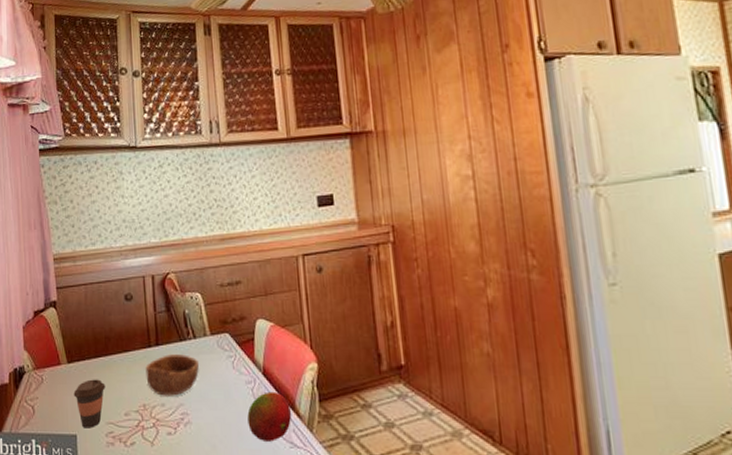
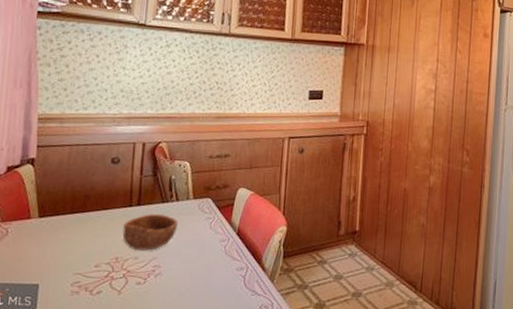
coffee cup: present [73,379,106,429] -> none [41,233,78,279]
fruit: present [247,391,292,442] -> none [216,249,258,290]

